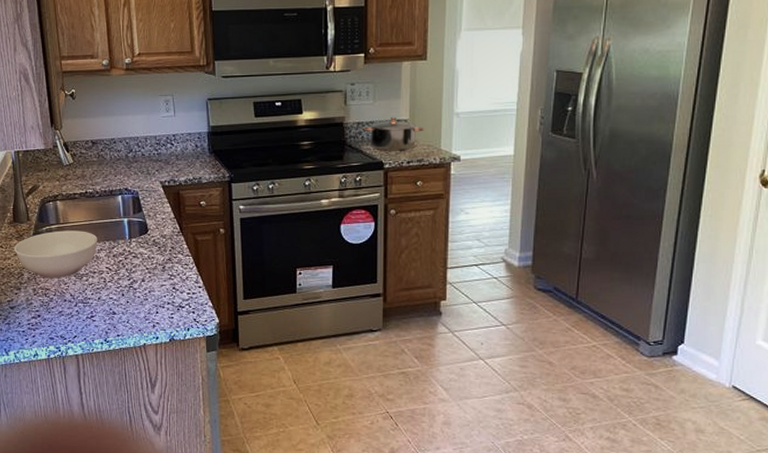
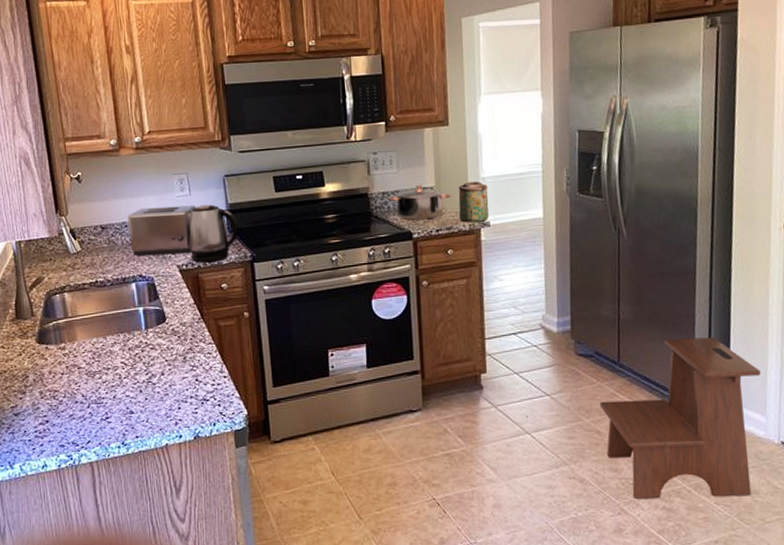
bowl: present [14,230,98,279] -> none [18,323,111,379]
toaster: none [117,126,180,170] -> present [128,205,196,255]
kettle: none [169,126,218,181] -> present [185,204,238,263]
canister: none [431,116,461,156] -> present [458,181,490,223]
step stool: none [554,280,719,433] -> present [599,337,761,499]

